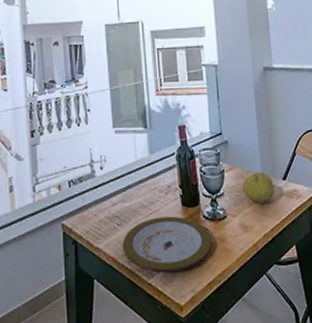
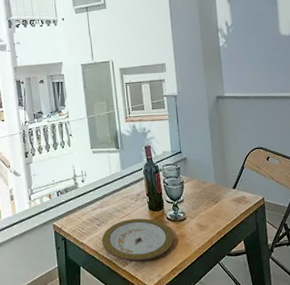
fruit: present [242,171,275,204] -> none [199,182,226,208]

